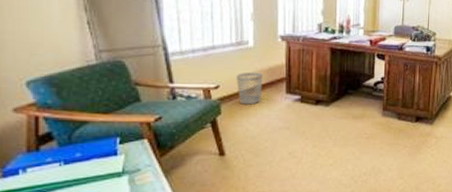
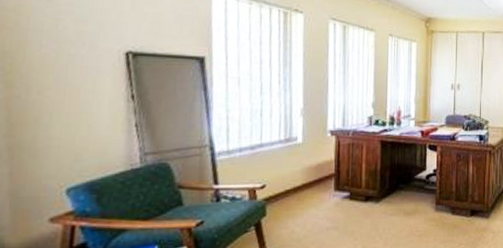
wastebasket: present [236,72,263,105] -> none [283,169,312,205]

